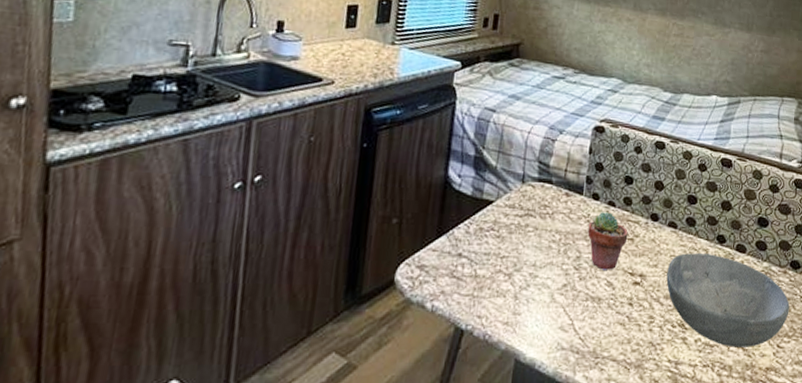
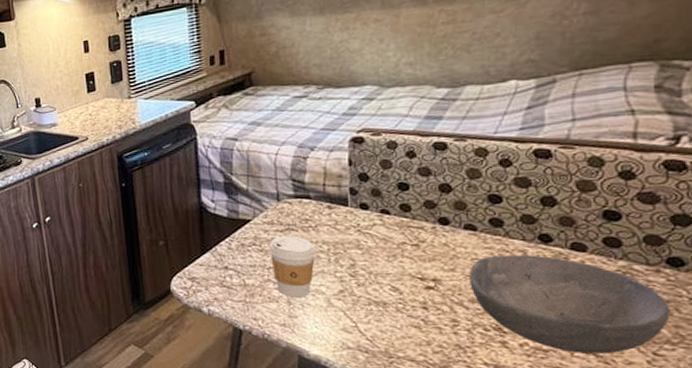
coffee cup: none [505,222,549,292] -> present [269,236,316,298]
potted succulent: present [587,212,628,270] -> none [359,220,411,276]

